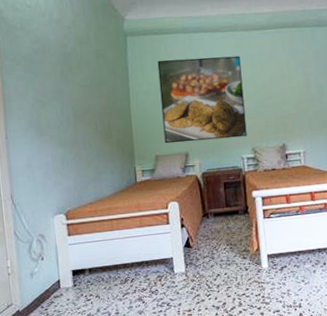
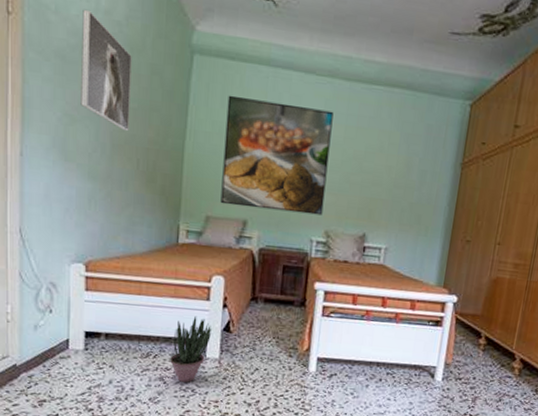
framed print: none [41,22,86,104] -> present [80,9,132,132]
potted plant: none [145,239,176,299] -> present [170,315,213,383]

